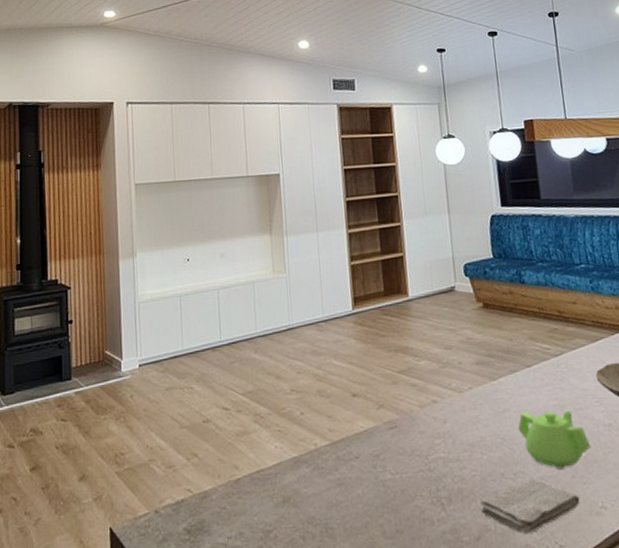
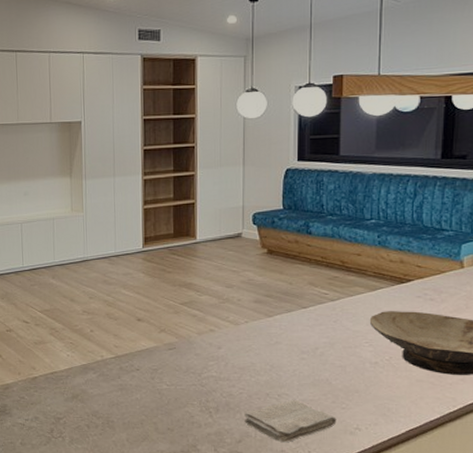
teapot: present [517,410,591,470] -> none [287,346,355,395]

